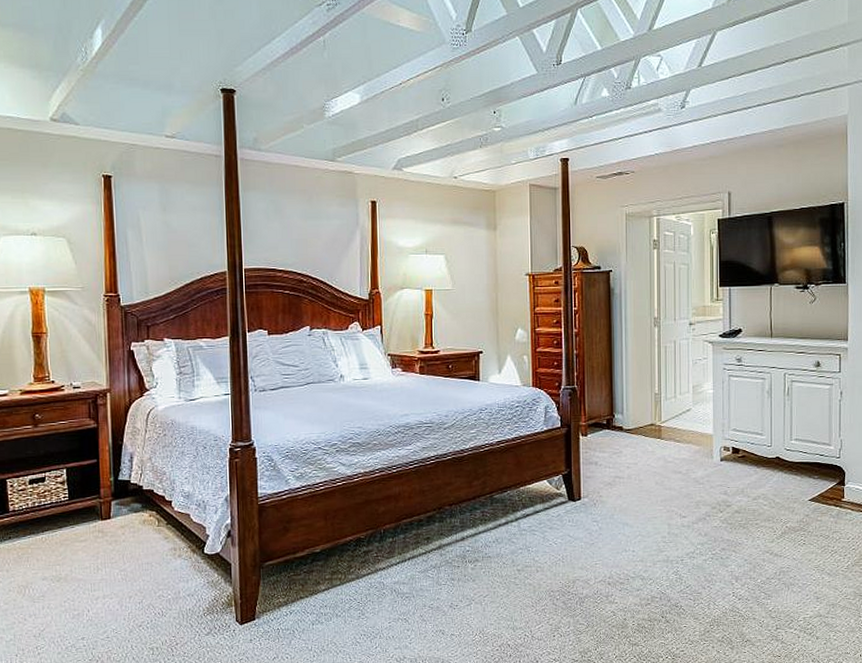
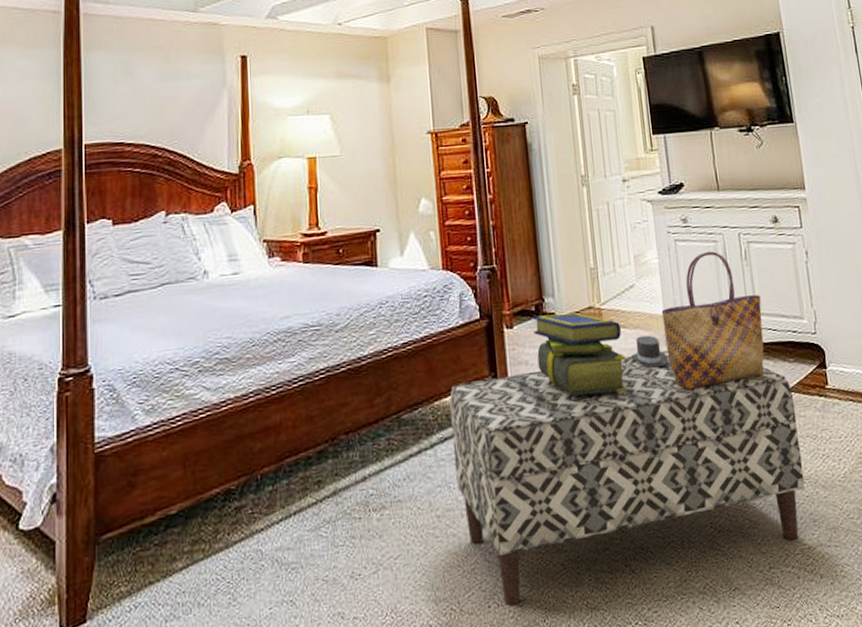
bench: none [532,462,814,638] -> present [449,351,806,607]
stack of books: none [604,427,678,492] -> present [532,312,628,396]
top hat: none [683,449,712,474] -> present [631,335,668,368]
tote bag: none [711,386,797,494] -> present [661,251,764,391]

